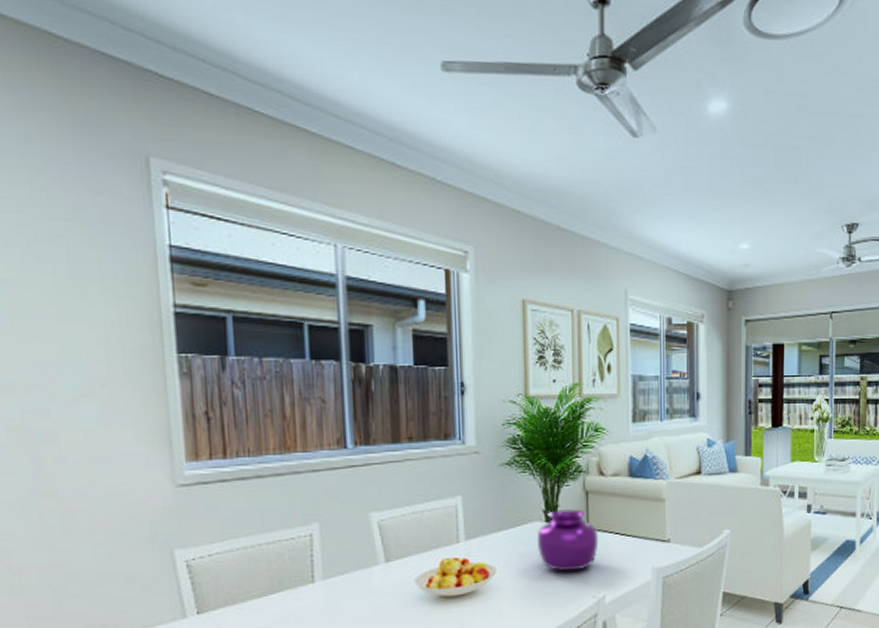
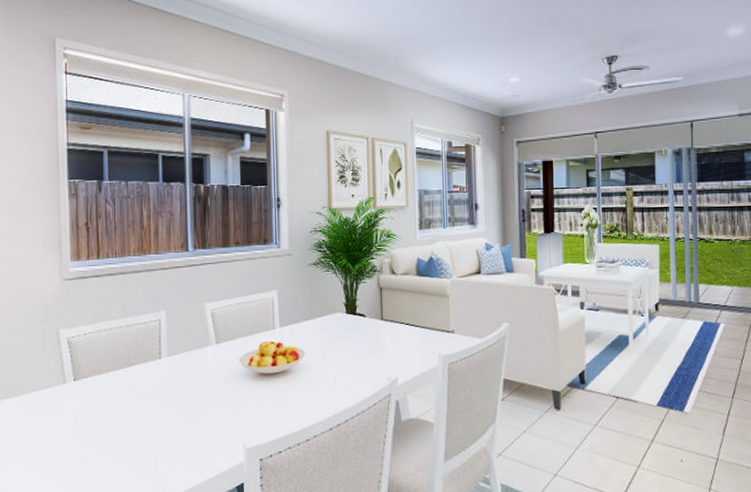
vase: present [536,509,599,572] -> none [338,302,392,356]

